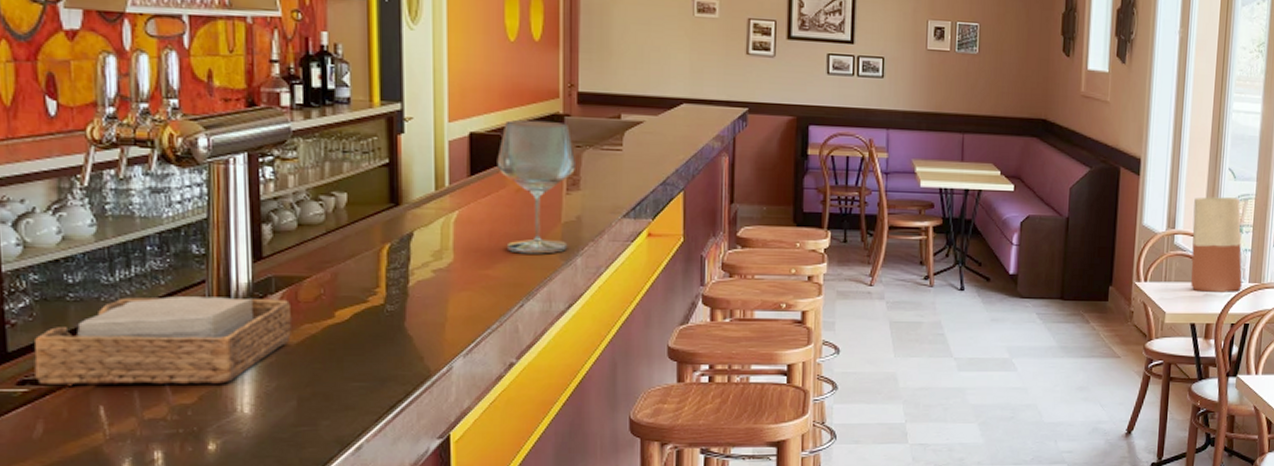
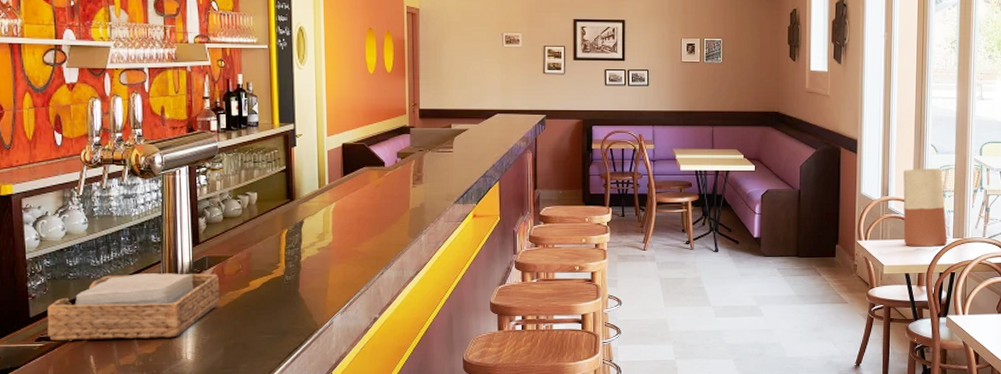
wine glass: present [497,120,577,254] -> none [362,132,420,234]

